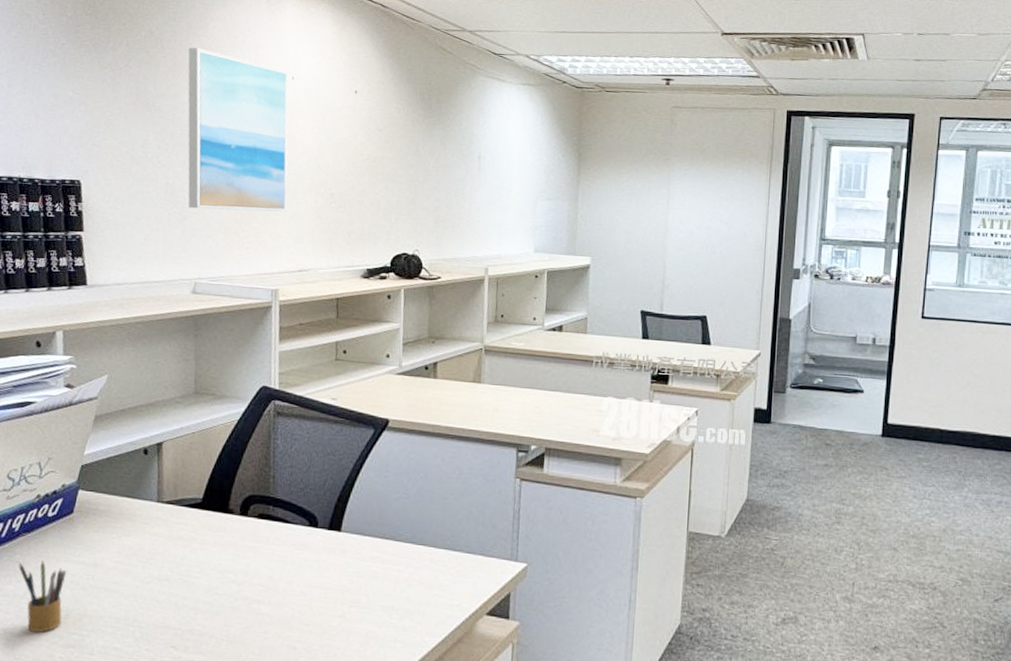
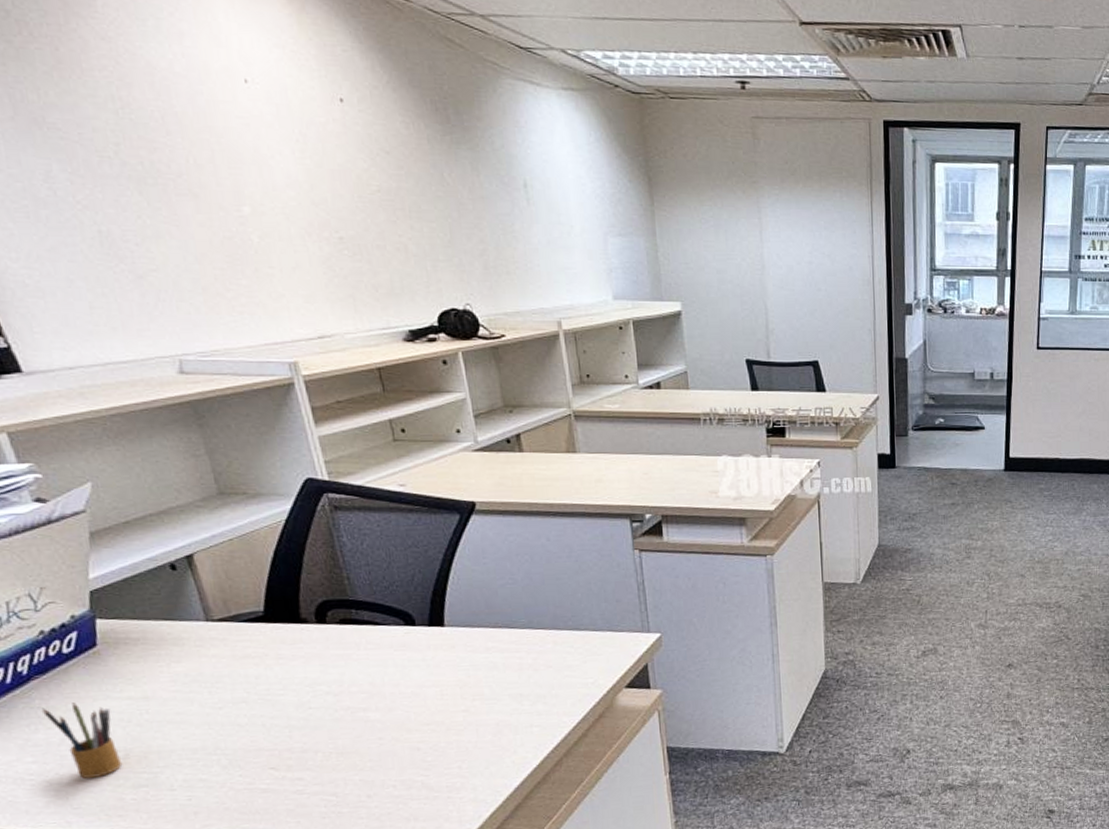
wall art: present [188,48,289,212] -> none [74,35,283,265]

